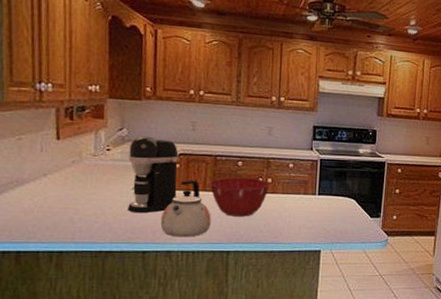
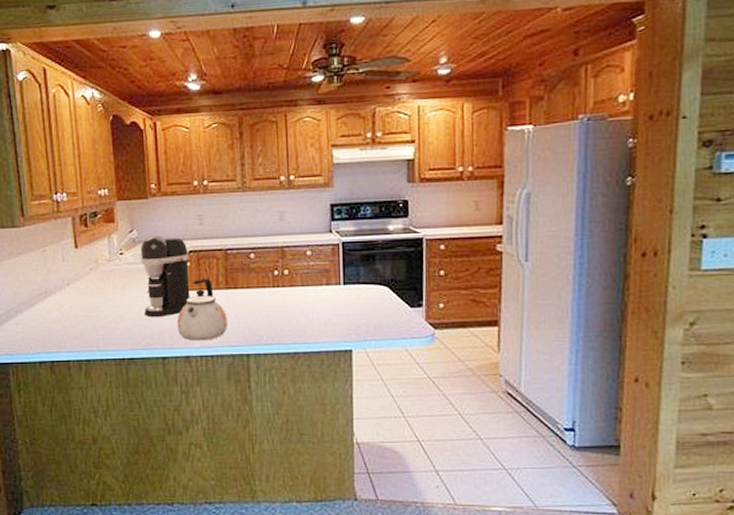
mixing bowl: present [209,177,270,217] -> none [222,271,287,316]

